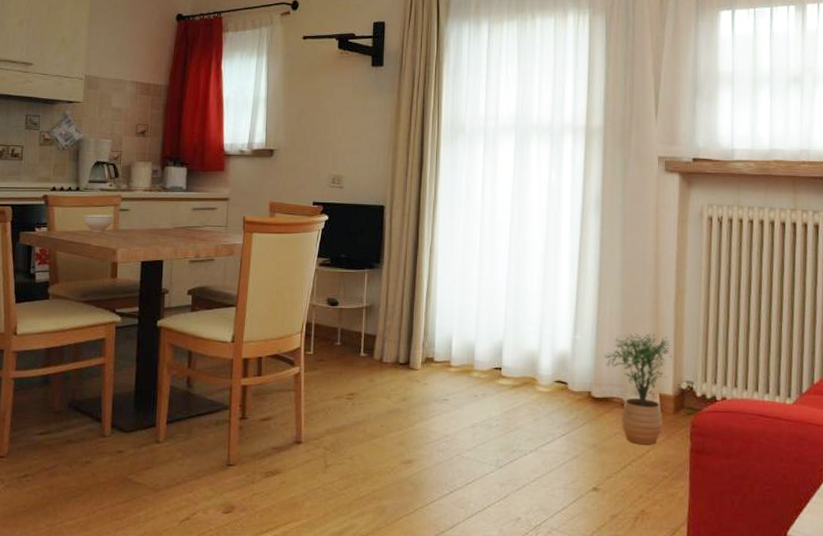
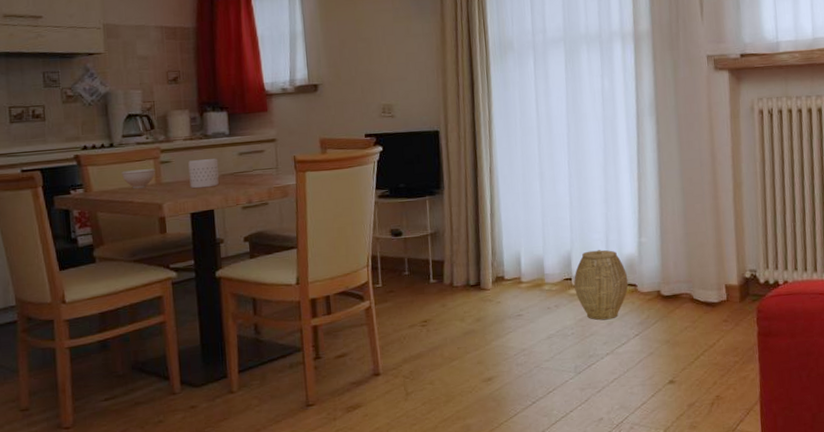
mug: none [144,211,173,239] -> present [188,158,219,189]
woven basket: none [504,342,559,415] -> present [574,250,629,320]
potted plant: present [604,333,675,445] -> none [669,229,737,335]

